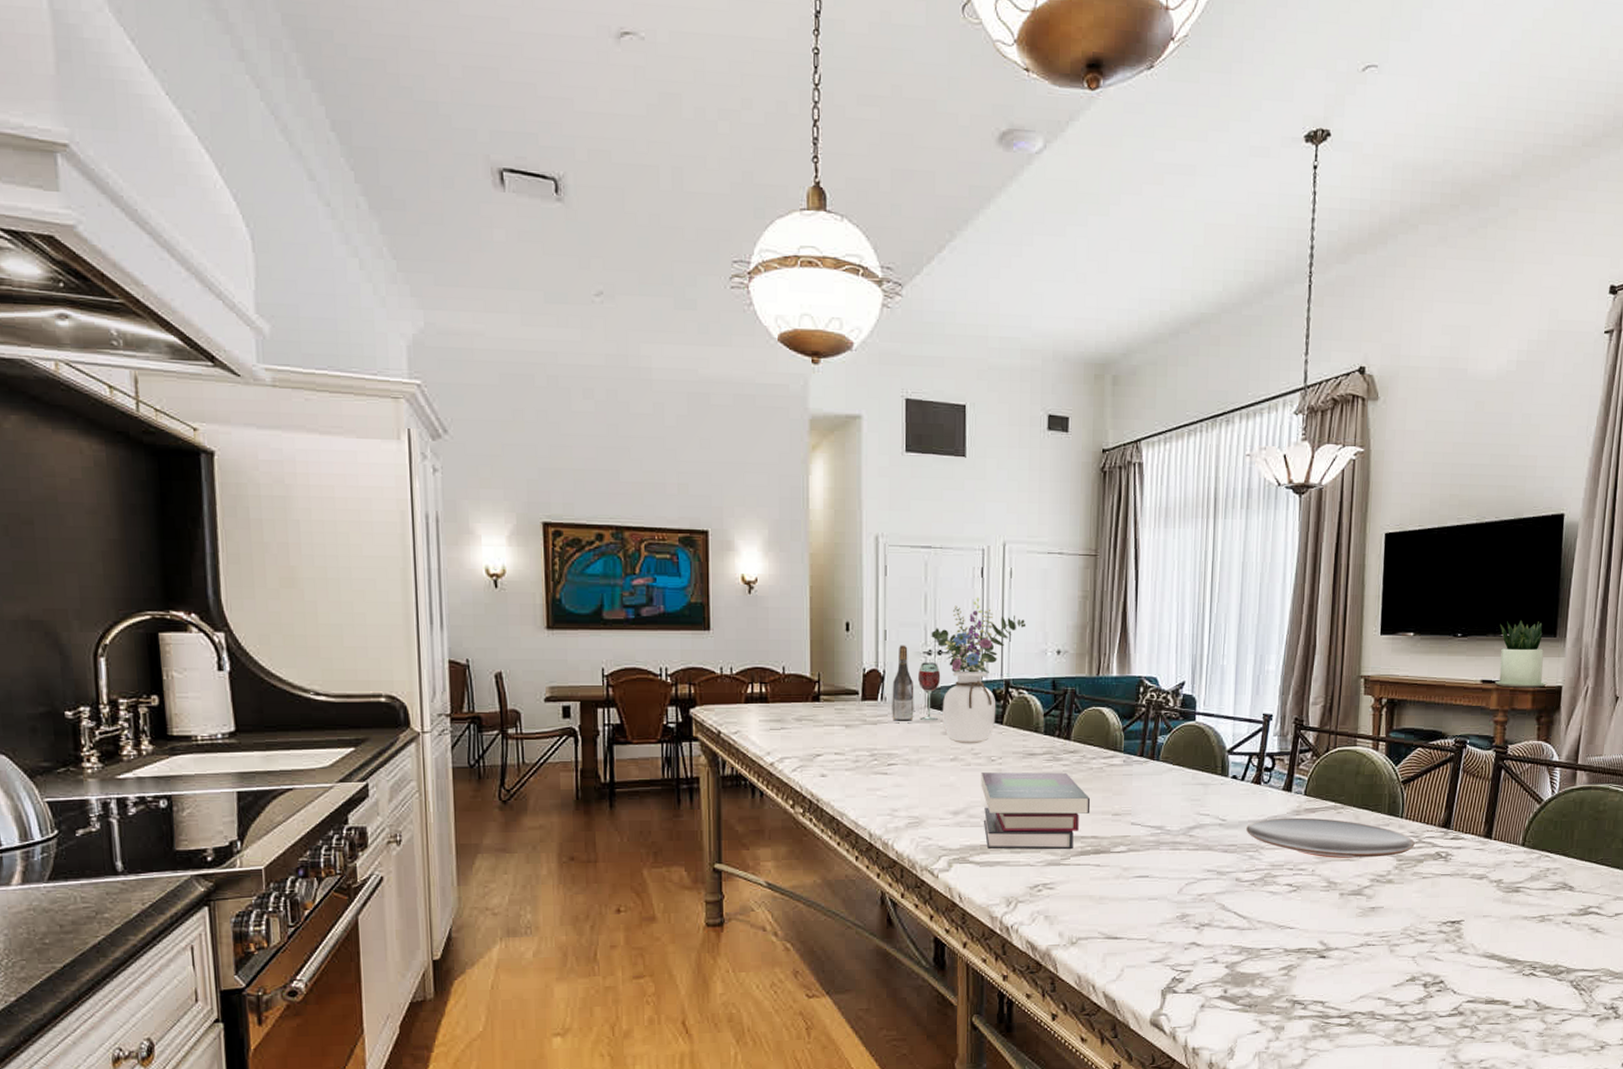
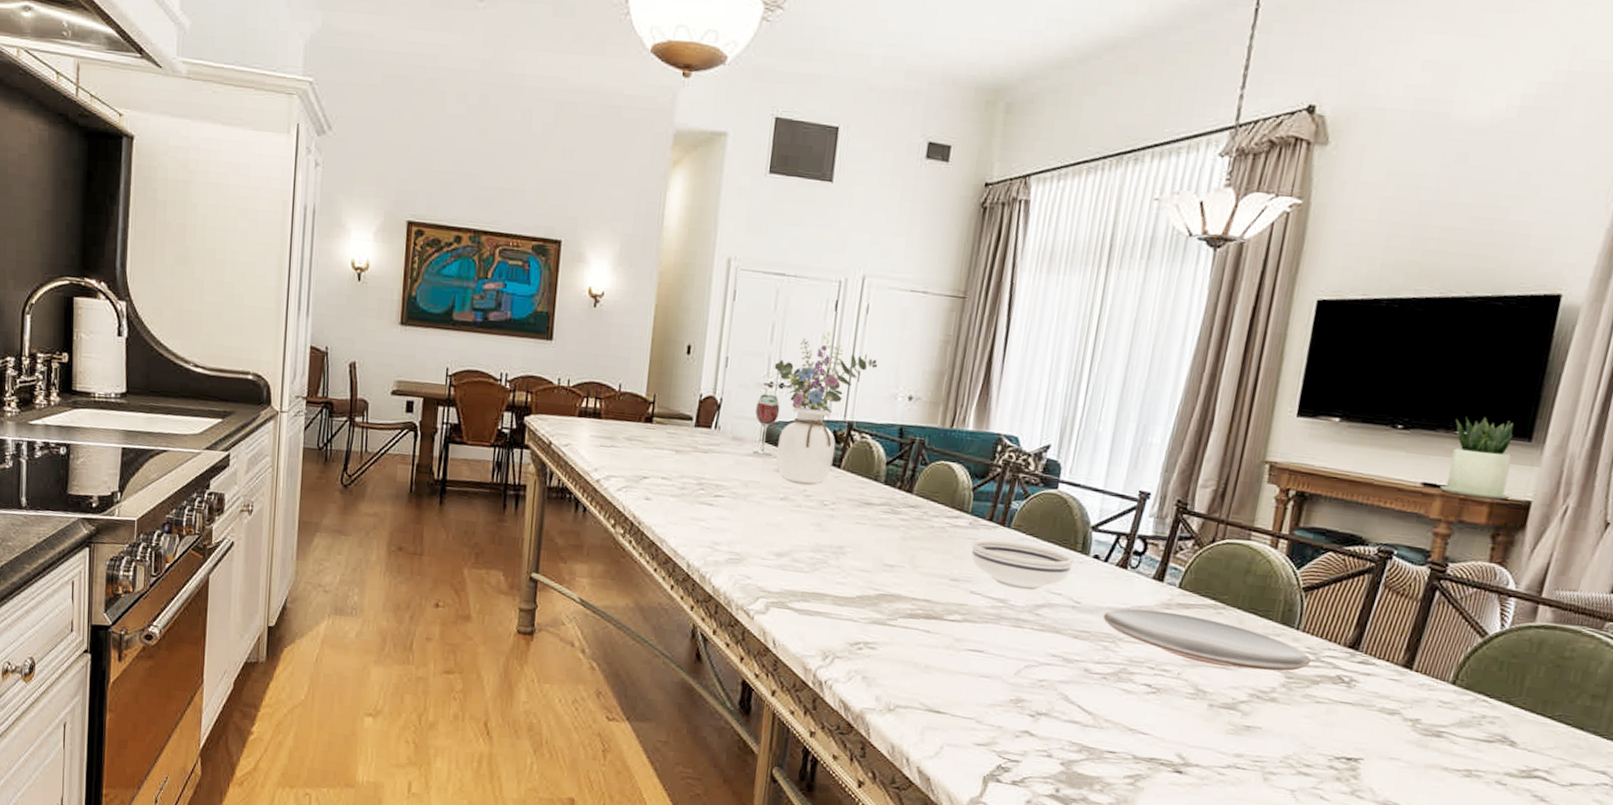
wine bottle: present [892,645,914,724] -> none [724,373,751,456]
books: present [981,772,1091,850] -> none [808,516,927,611]
bowl: none [1127,773,1216,815] -> present [971,539,1074,591]

